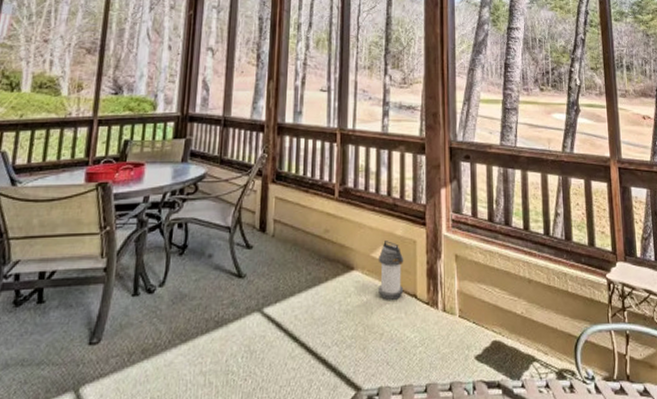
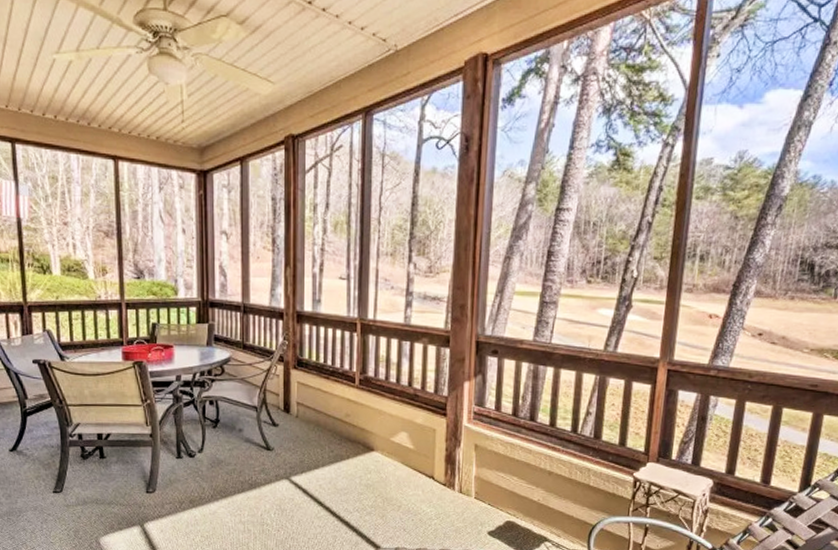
lantern: present [378,239,404,300] -> none [397,426,423,479]

